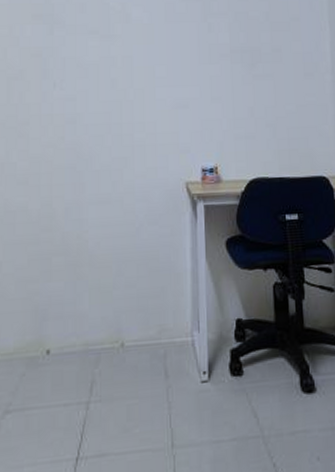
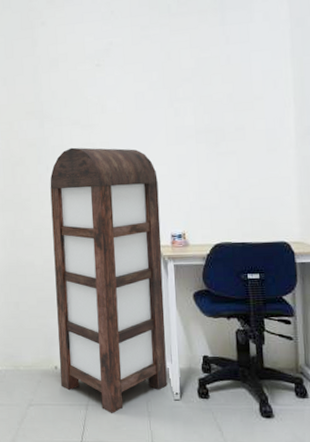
bookshelf: none [53,61,193,412] -> present [50,147,168,414]

